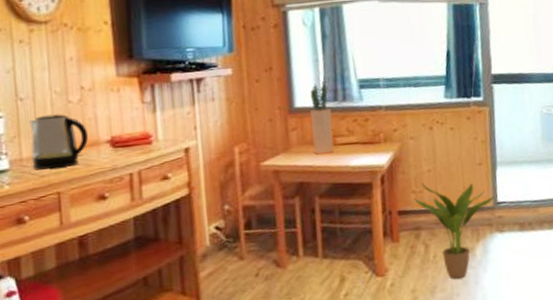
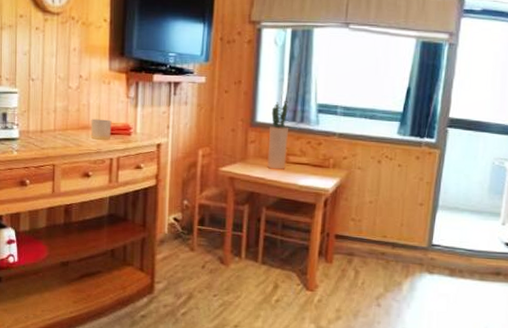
kettle: present [29,113,89,170] -> none [36,96,82,144]
mug: none [100,130,128,156] -> present [90,119,112,140]
potted plant: present [414,183,495,279] -> none [352,212,431,308]

